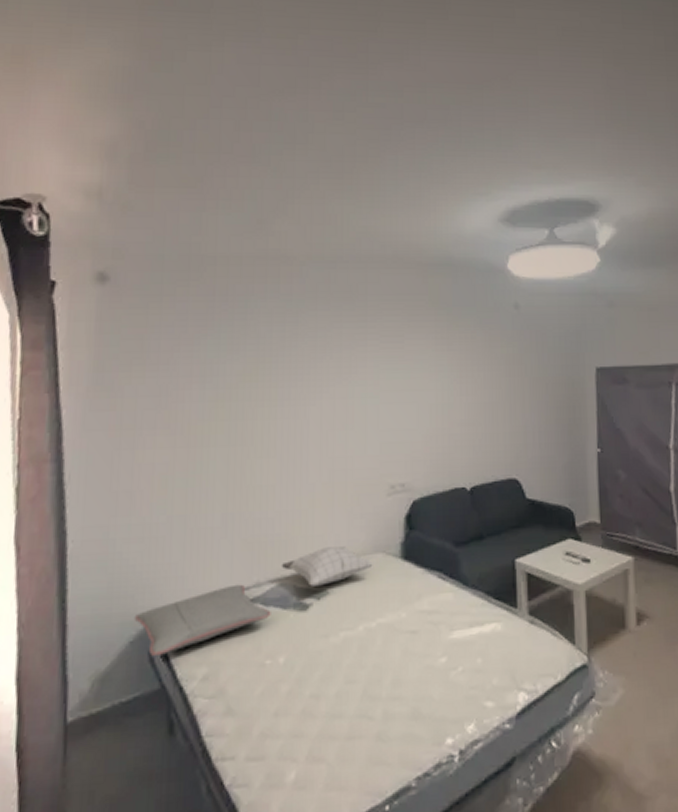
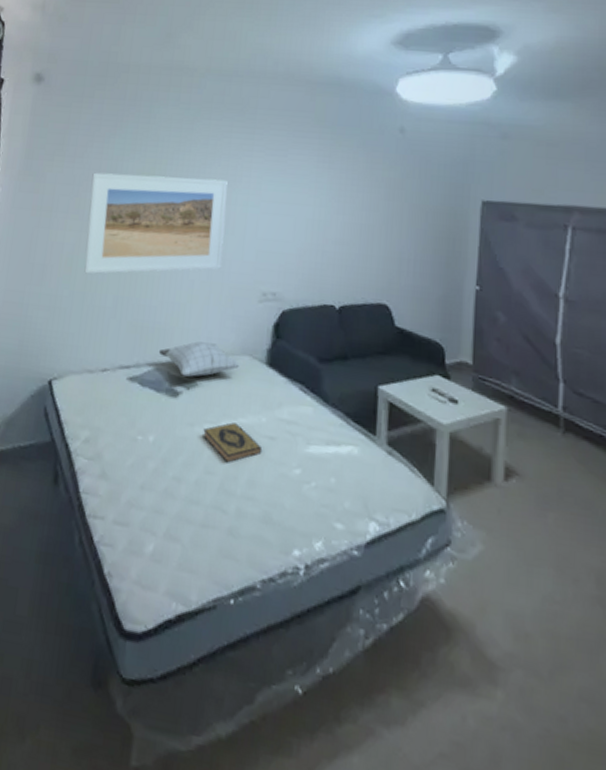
pillow: present [134,584,271,656] -> none [36,361,146,413]
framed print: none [182,373,343,494] -> present [84,172,228,274]
hardback book: none [339,624,405,667] -> present [203,422,263,463]

